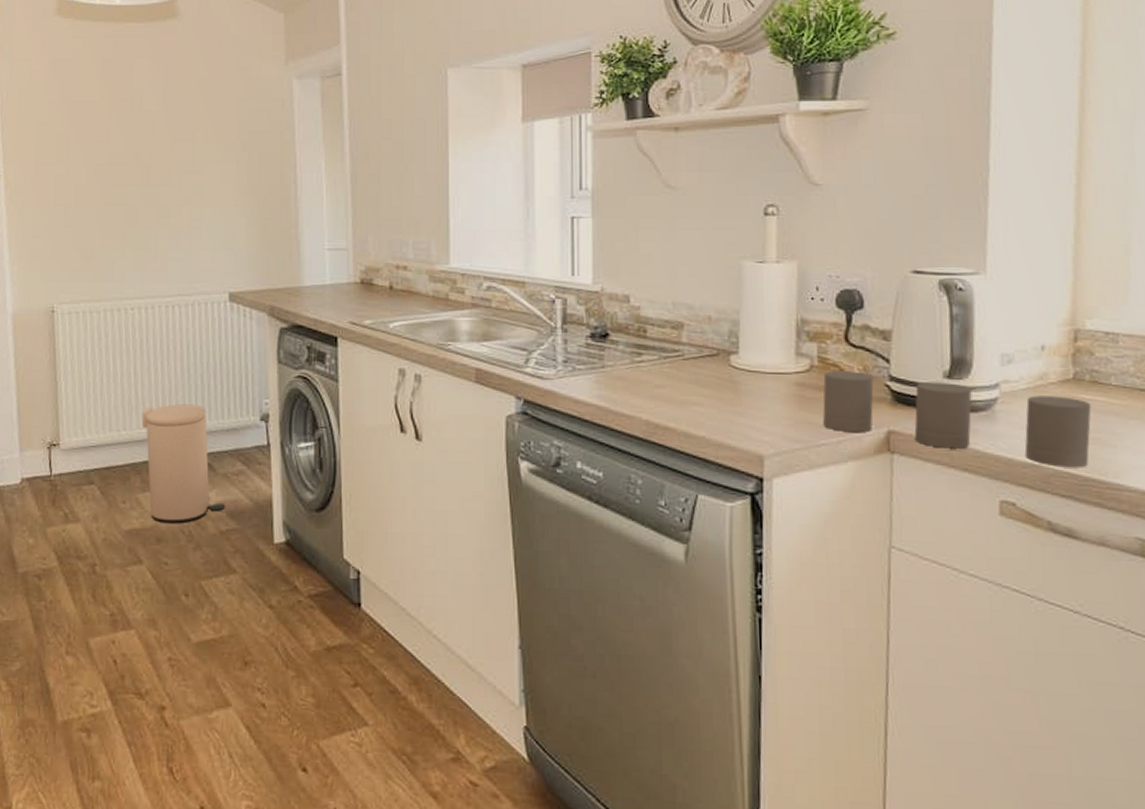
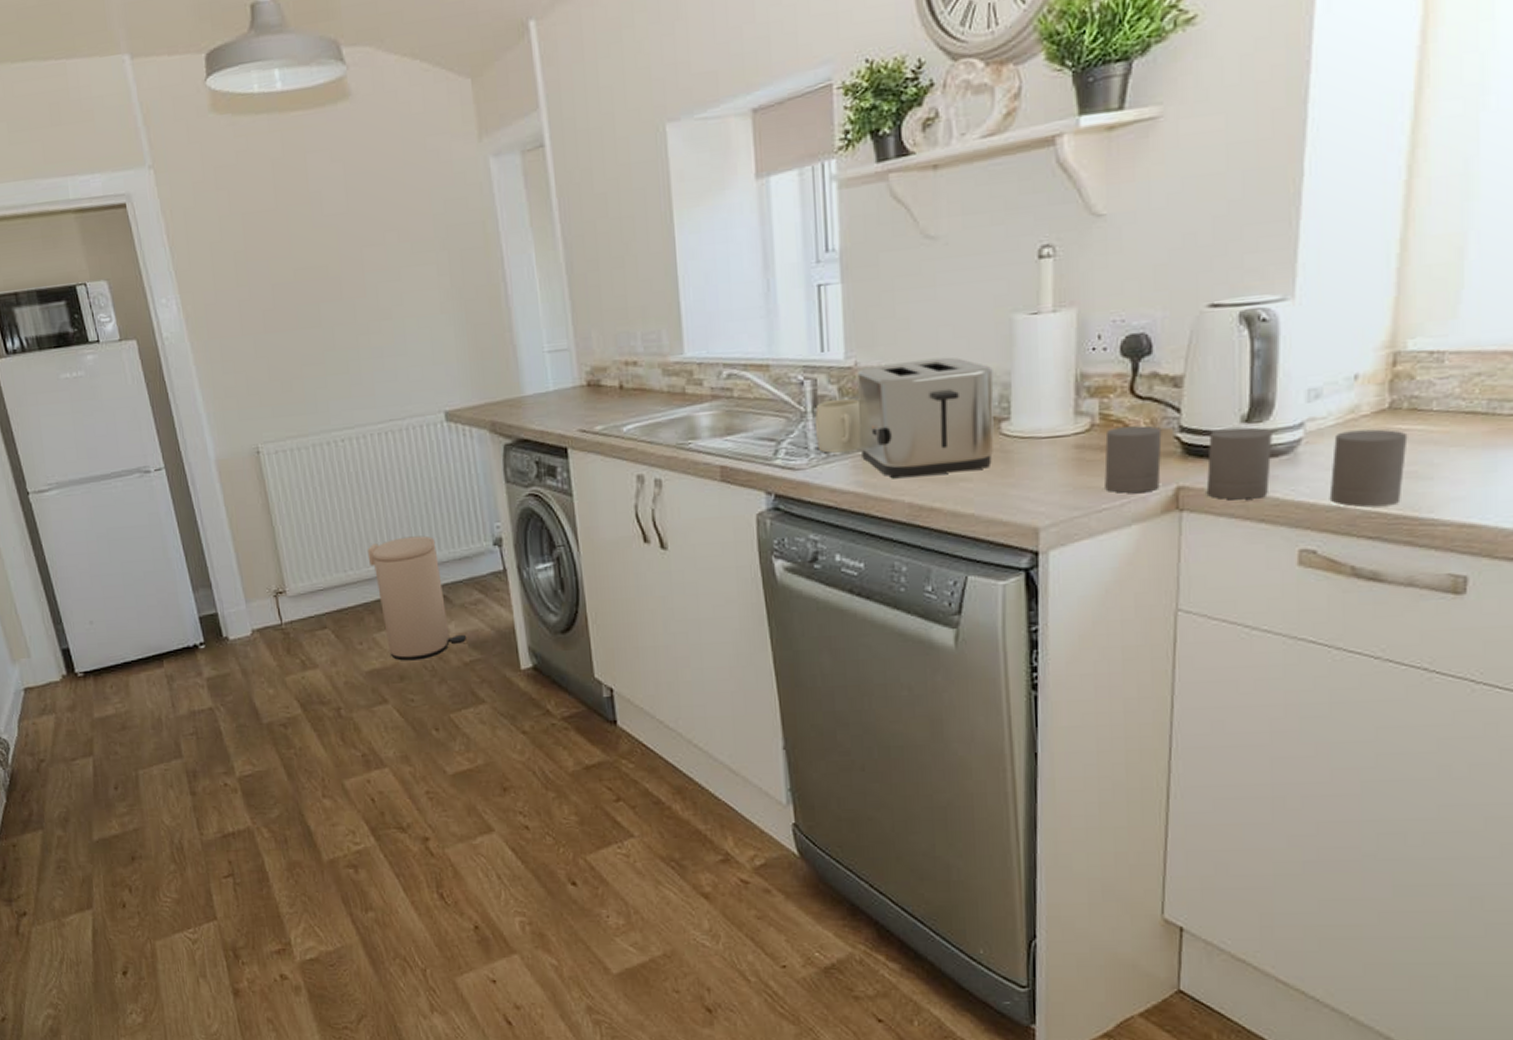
mug: none [563,318,604,368] -> present [814,398,861,454]
toaster: none [602,291,724,397] -> present [856,357,994,479]

